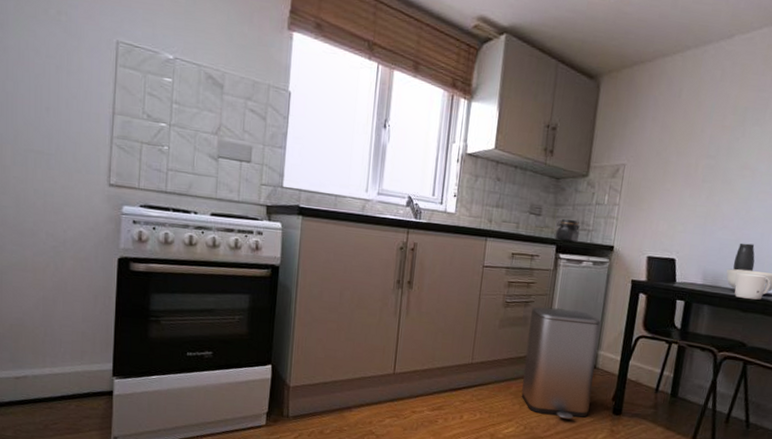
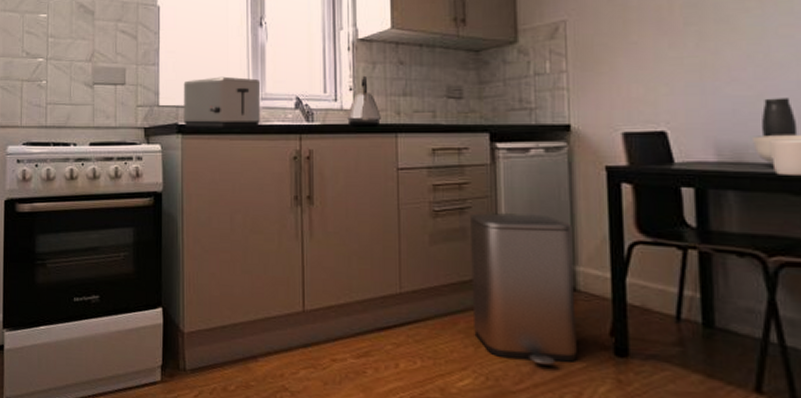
toaster: none [305,167,379,220] -> present [183,76,261,130]
kettle: none [448,185,476,231] -> present [347,75,381,128]
jar: present [555,218,580,243] -> none [485,98,519,127]

